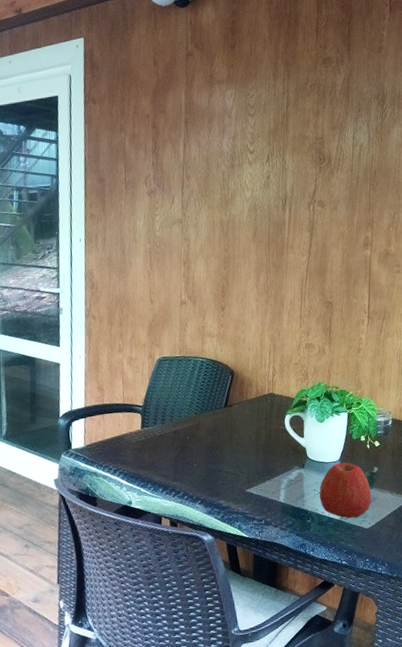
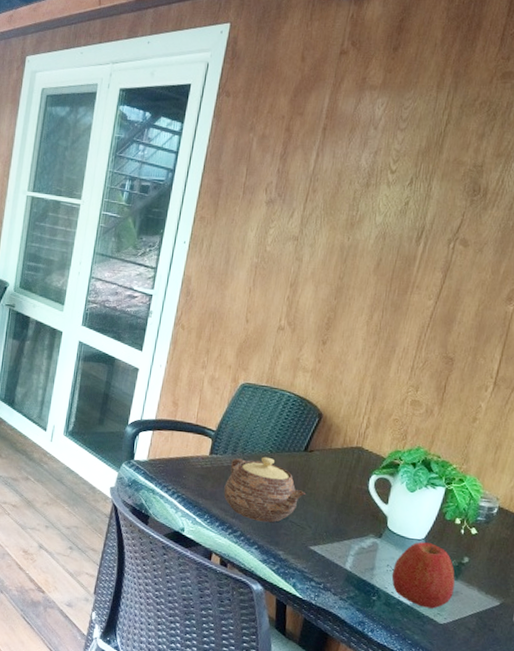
teapot: none [160,419,234,479] -> present [224,456,307,523]

